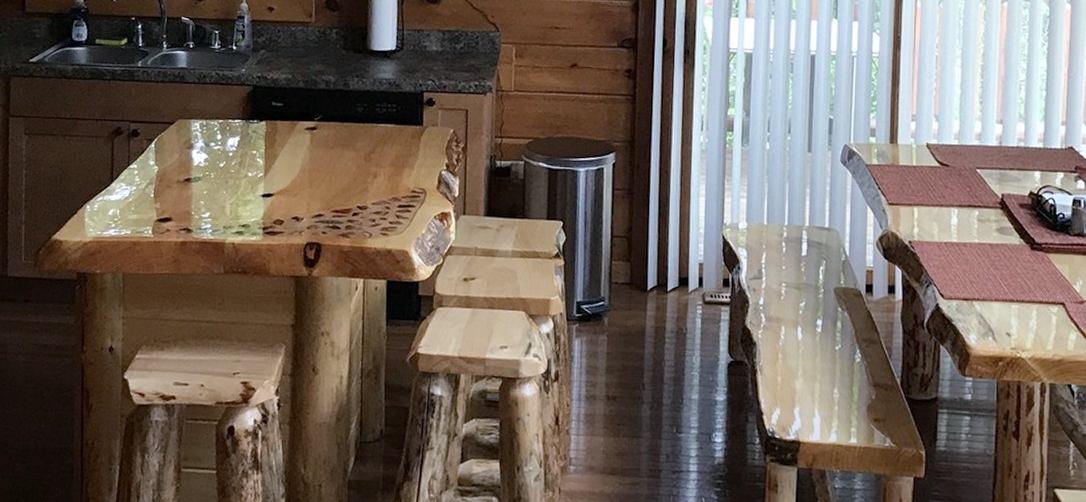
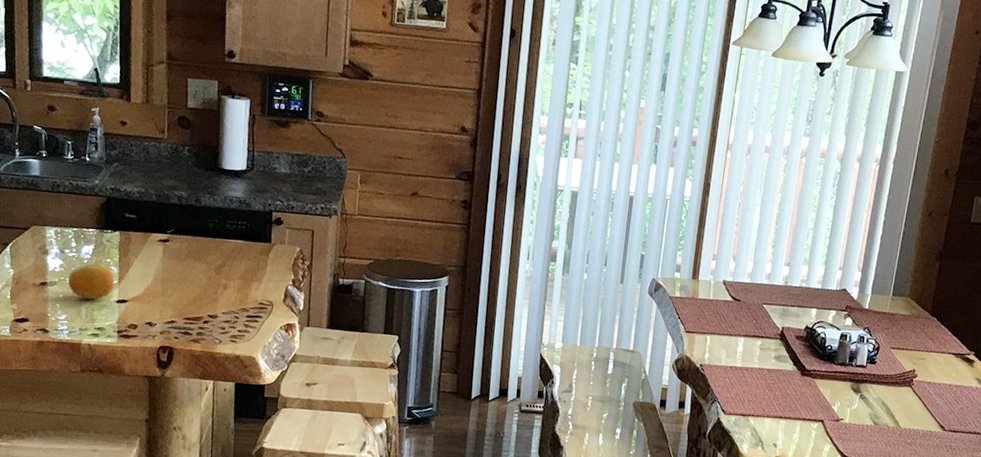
fruit: none [213,156,261,195] -> present [68,263,115,300]

